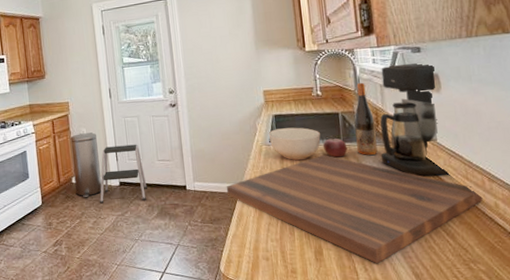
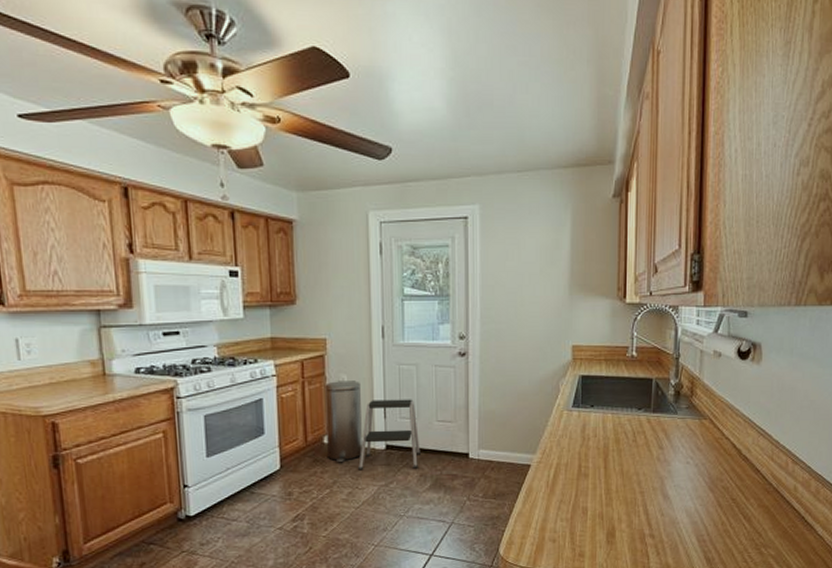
cutting board: present [226,155,483,264] -> none [516,426,784,548]
bowl: present [268,127,321,161] -> none [572,392,629,431]
fruit: present [322,136,348,158] -> none [630,404,657,429]
wine bottle: present [354,82,378,155] -> none [667,345,689,428]
coffee maker: present [380,62,449,176] -> none [690,328,758,454]

